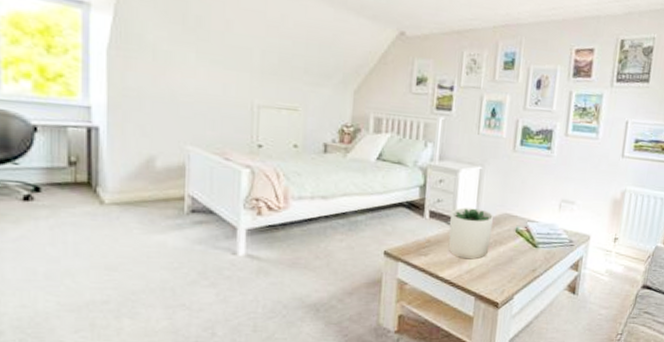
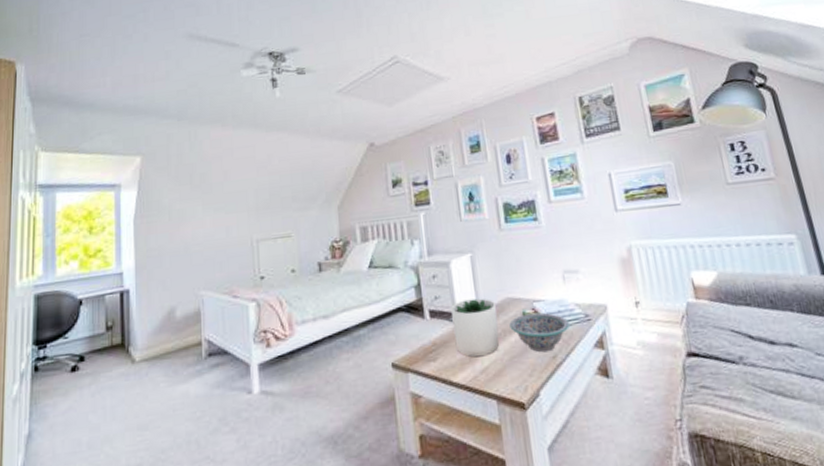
decorative bowl: none [501,230,555,265] -> present [509,312,570,353]

